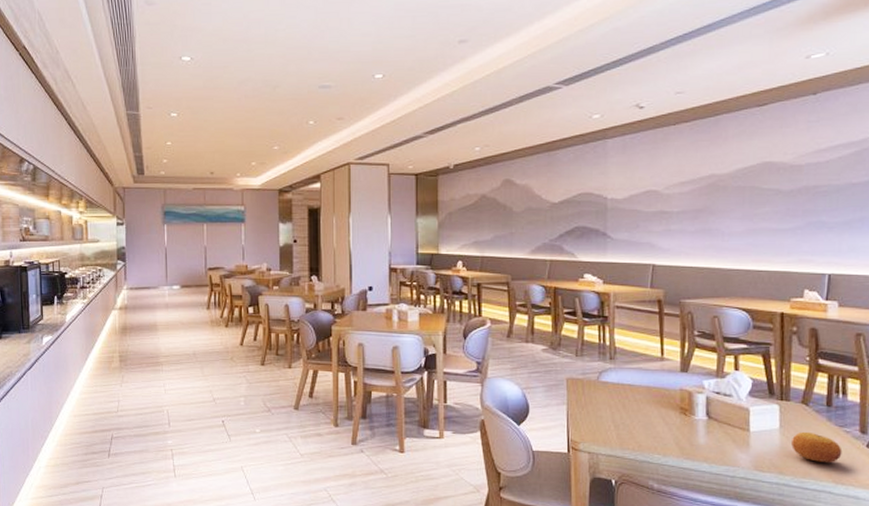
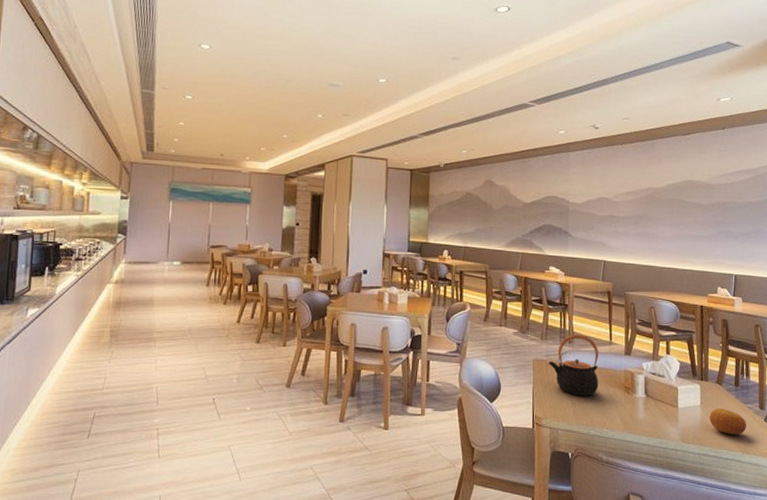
teapot: none [585,349,648,419] -> present [548,334,599,396]

